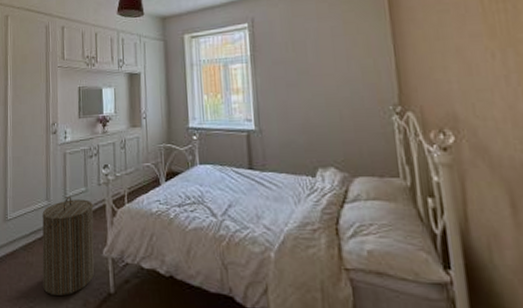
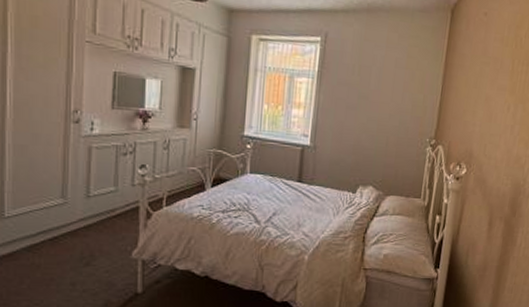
laundry hamper: present [42,197,95,297] -> none [53,196,124,298]

